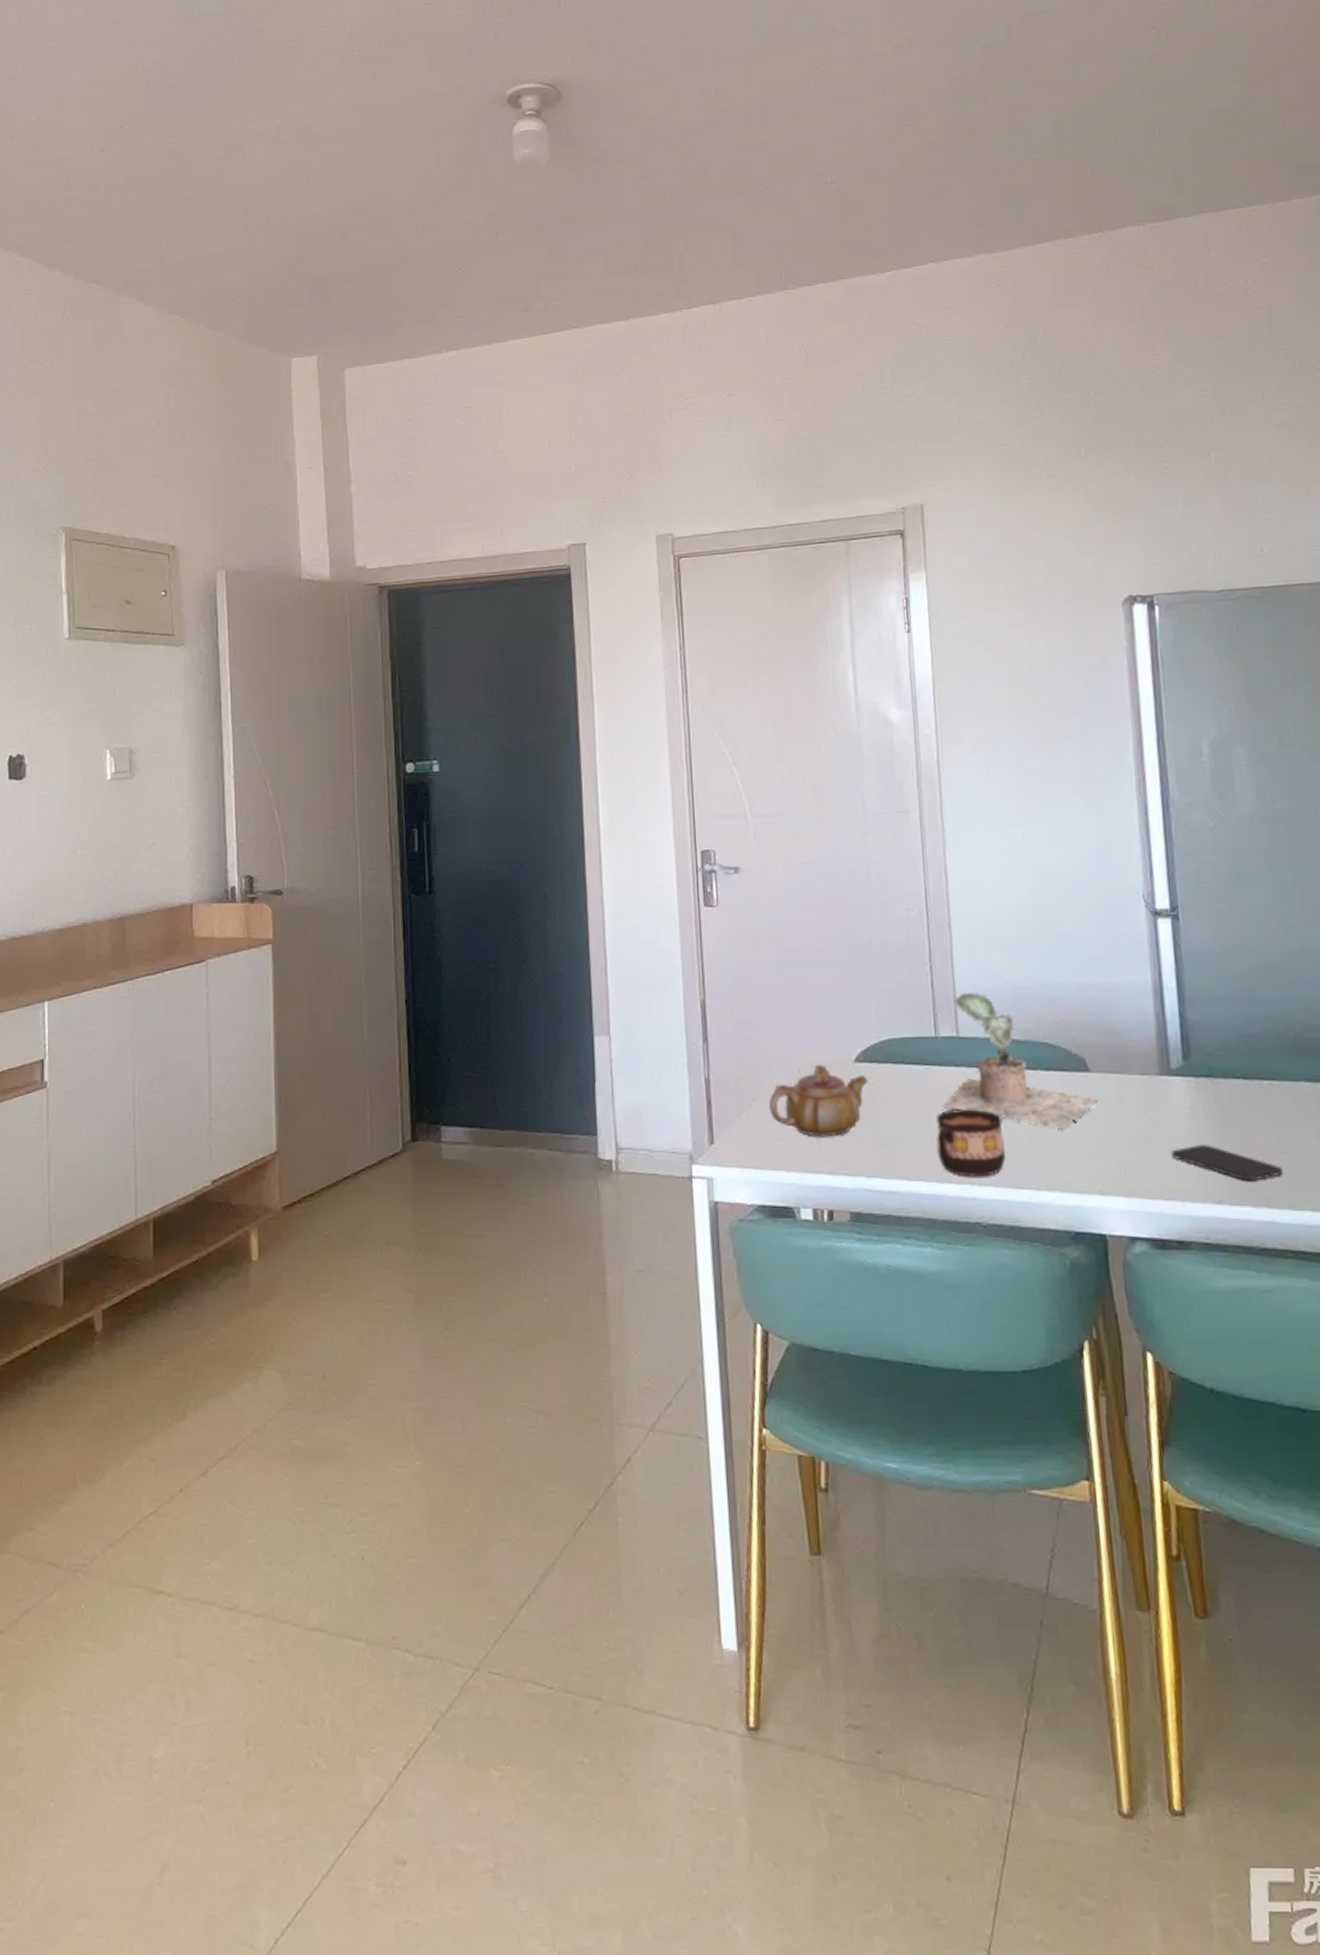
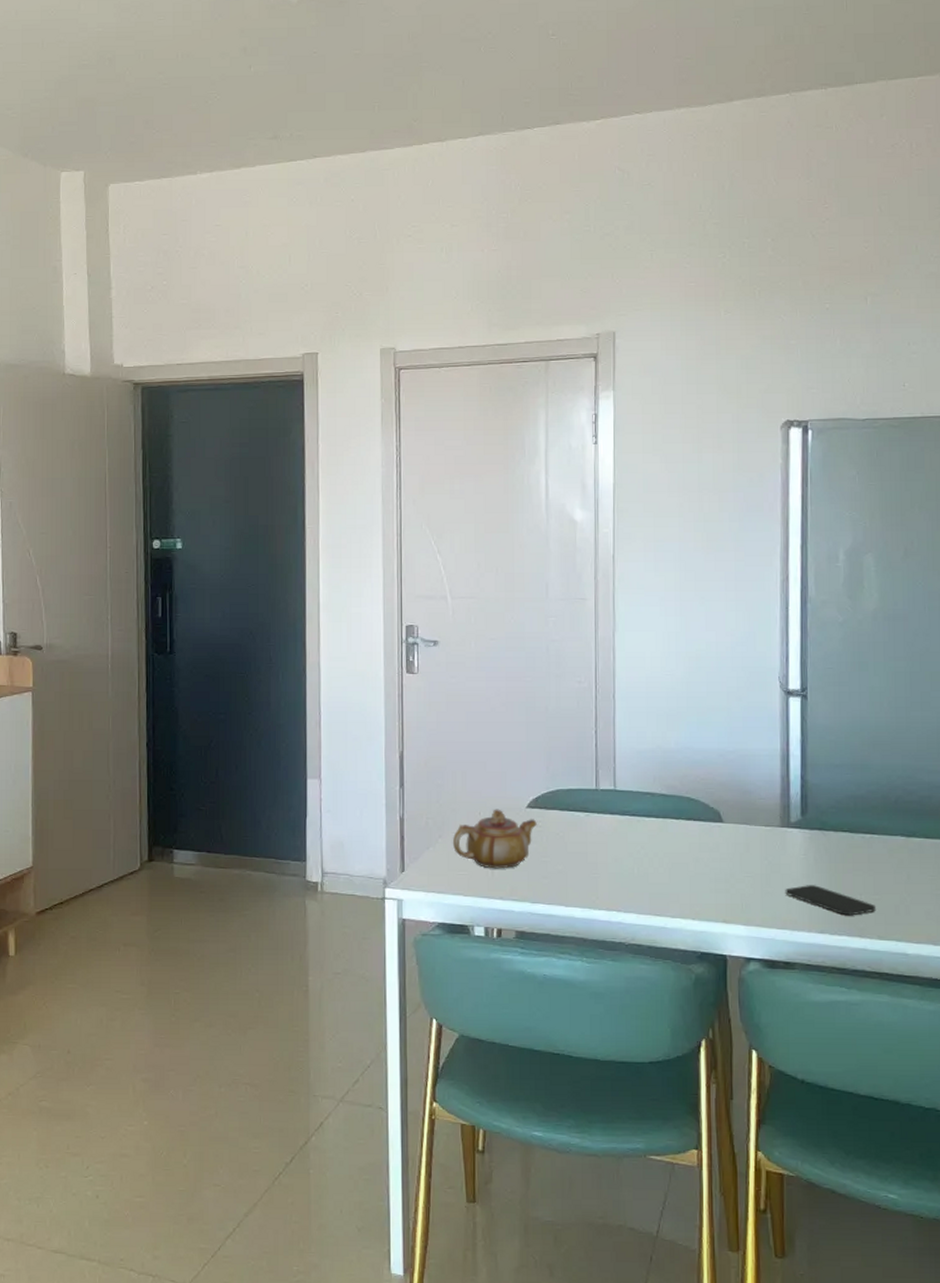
cup: present [936,1109,1005,1177] -> none [592,849,648,905]
plant: present [943,992,1100,1131] -> none [599,753,729,870]

